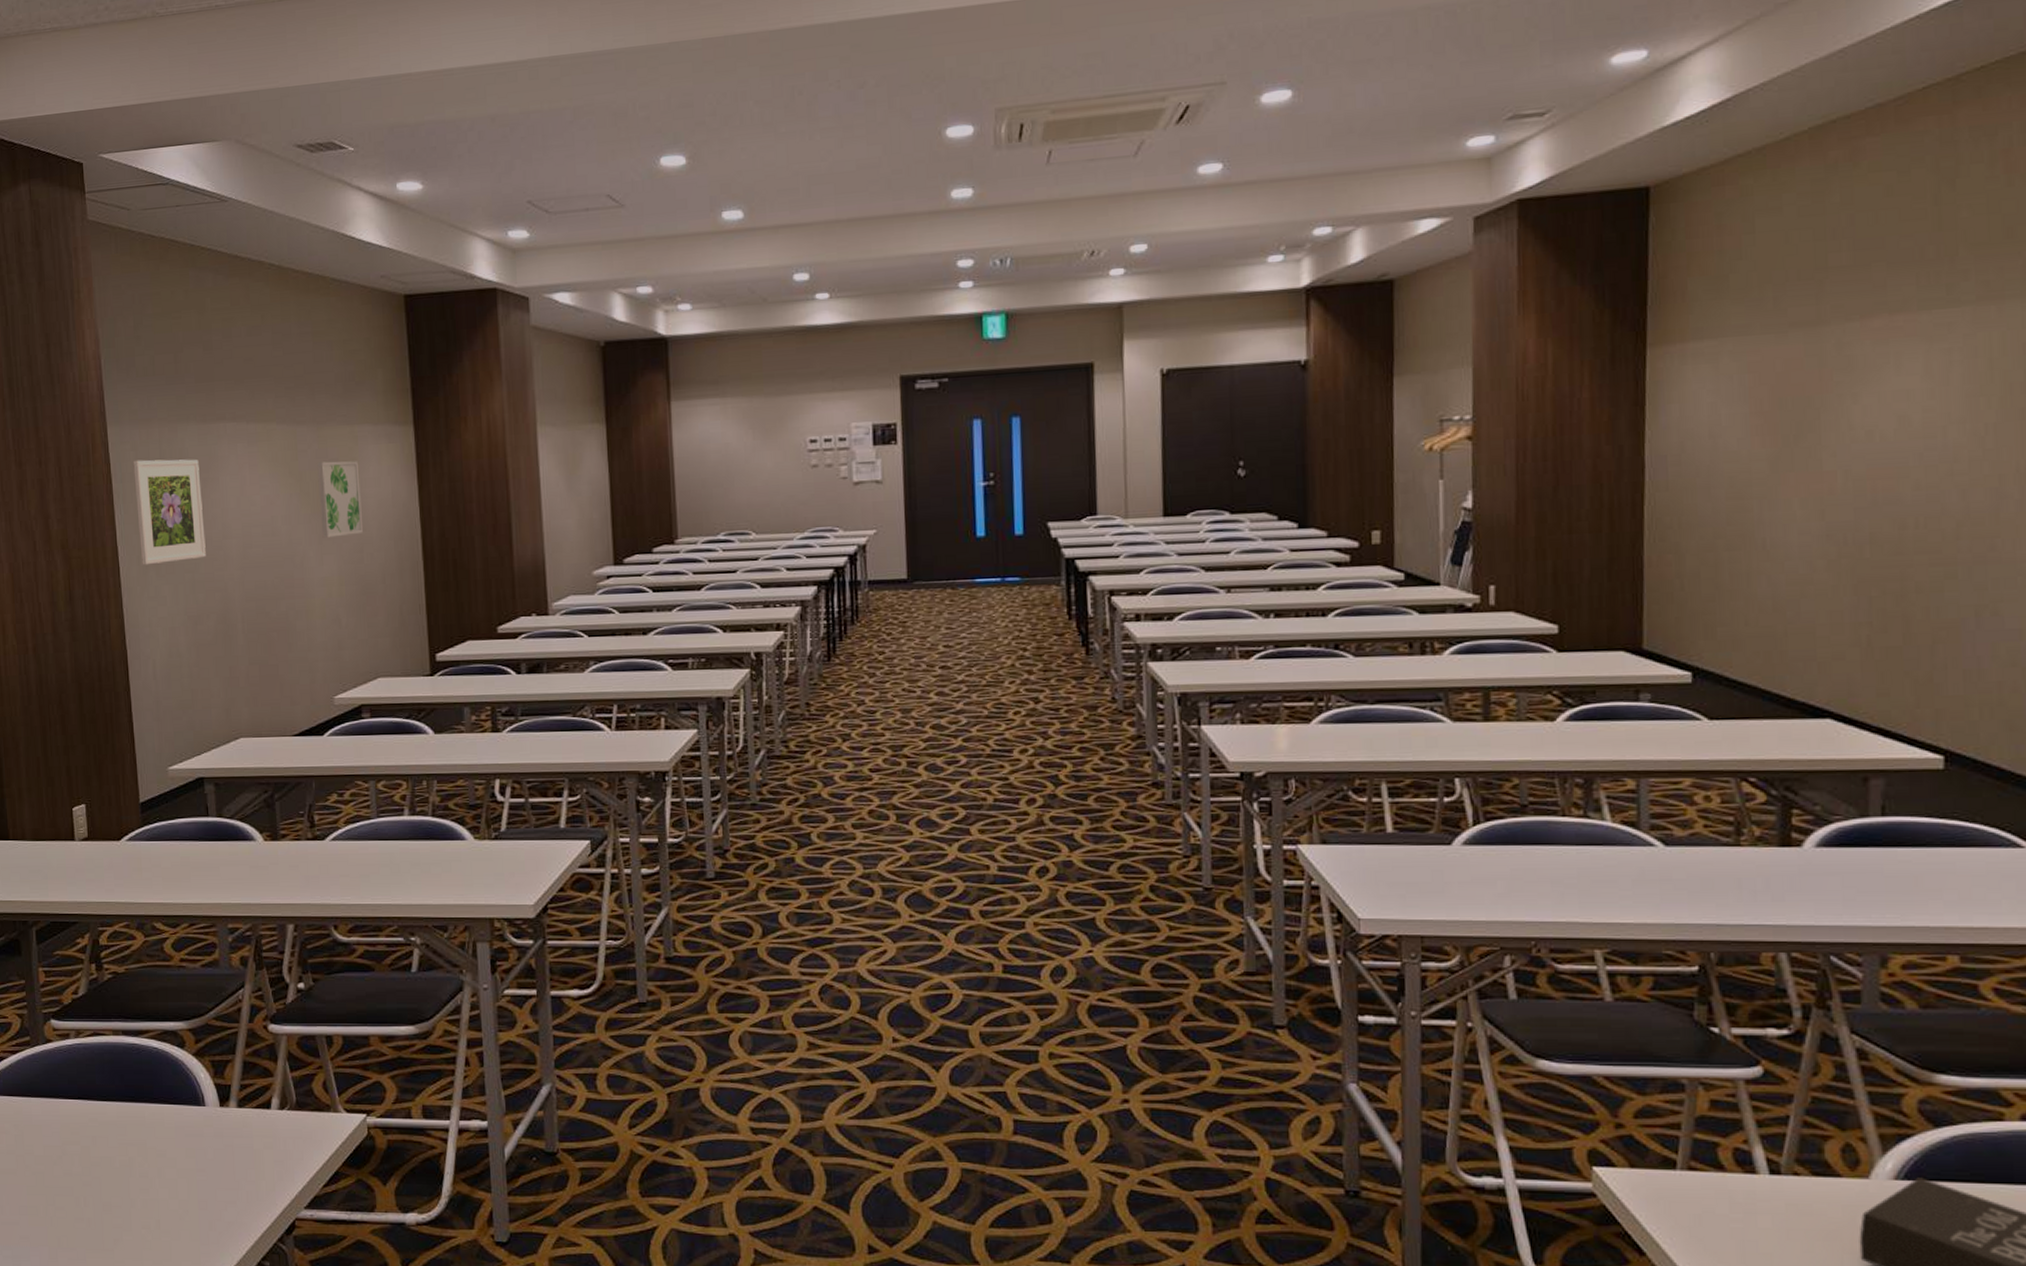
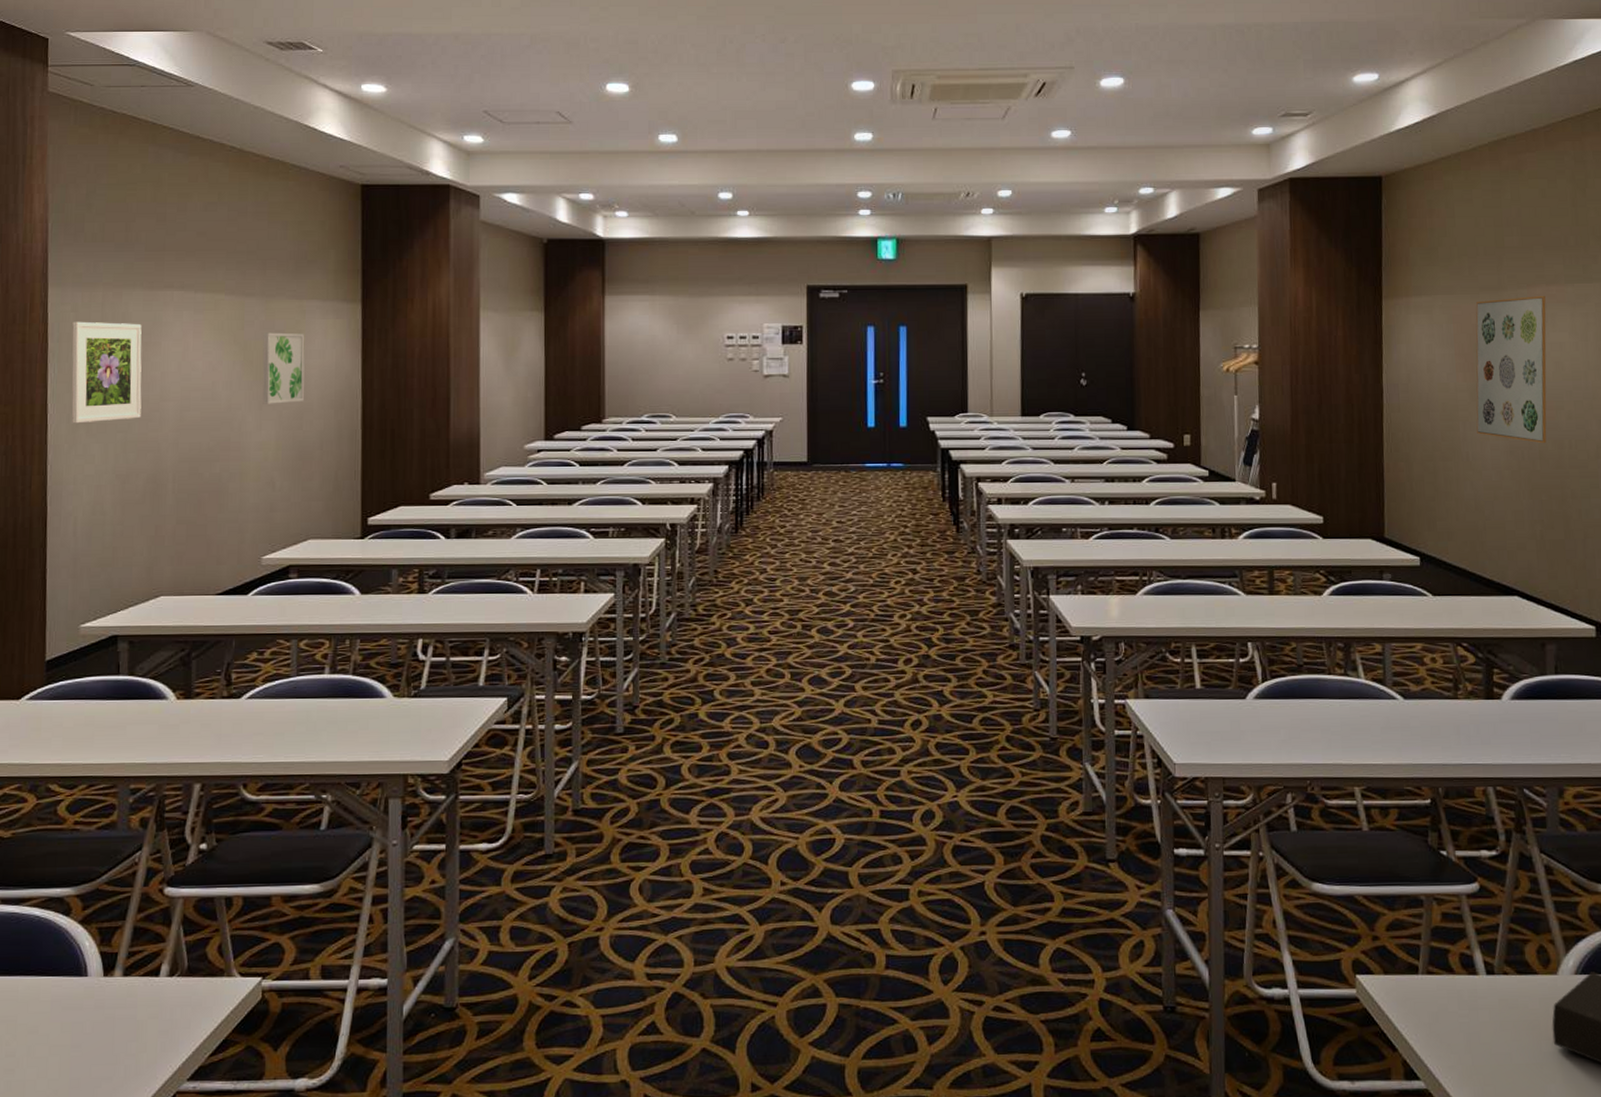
wall art: none [1778,328,1888,524] -> present [1475,295,1547,444]

